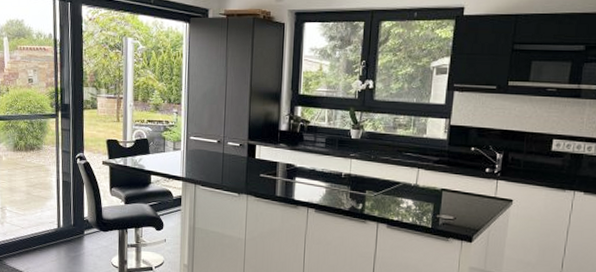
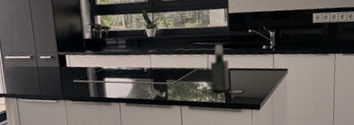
spray bottle: none [416,159,443,215] -> present [210,45,230,92]

